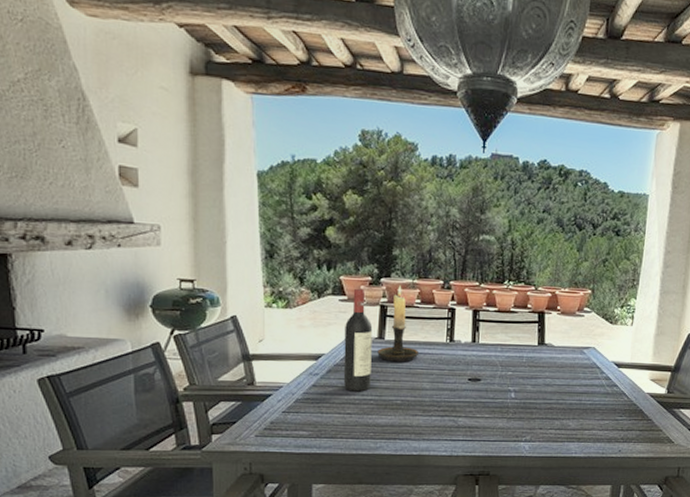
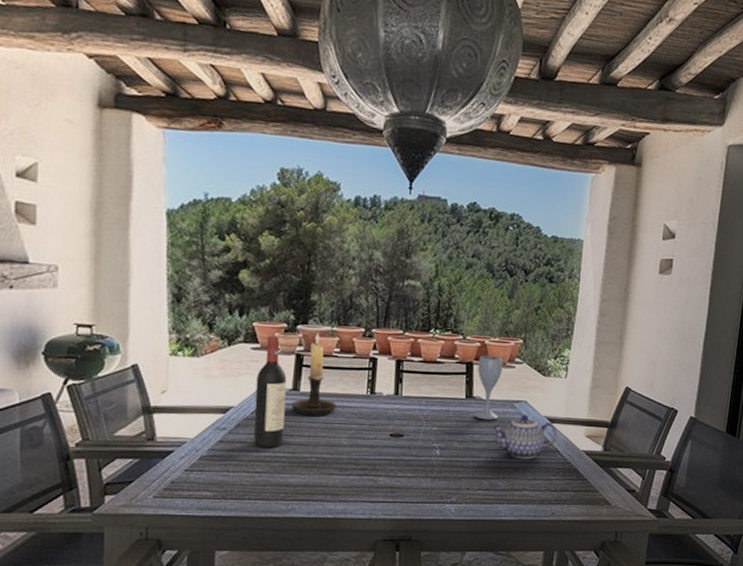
cup: none [547,305,573,366] -> present [475,355,503,421]
teapot: none [561,359,624,401] -> present [490,414,558,459]

